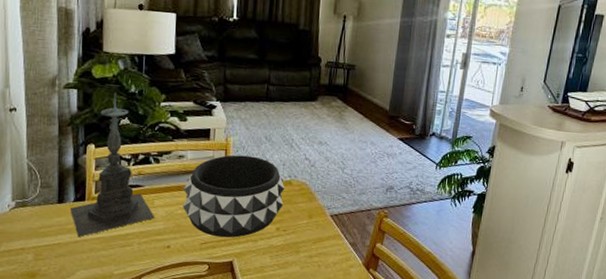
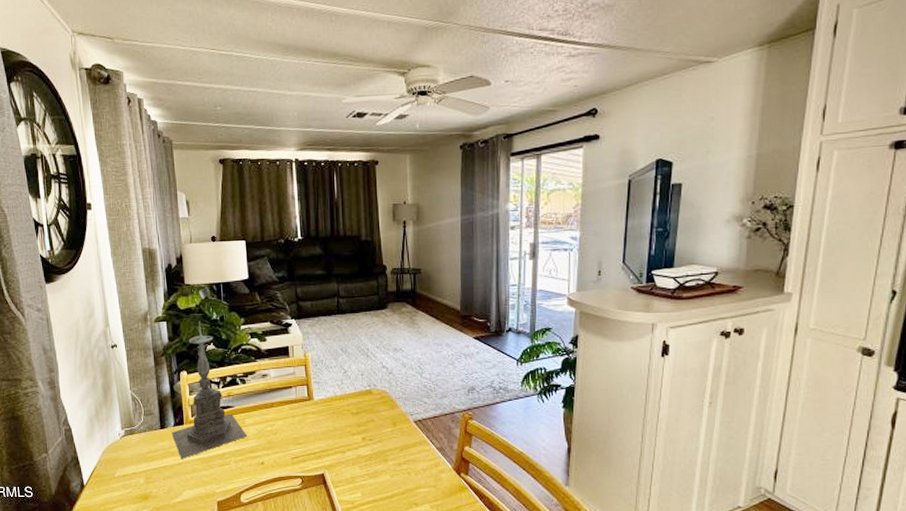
decorative bowl: present [182,155,285,238] -> none [270,369,367,450]

